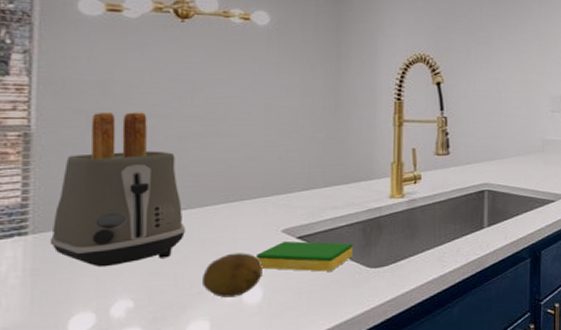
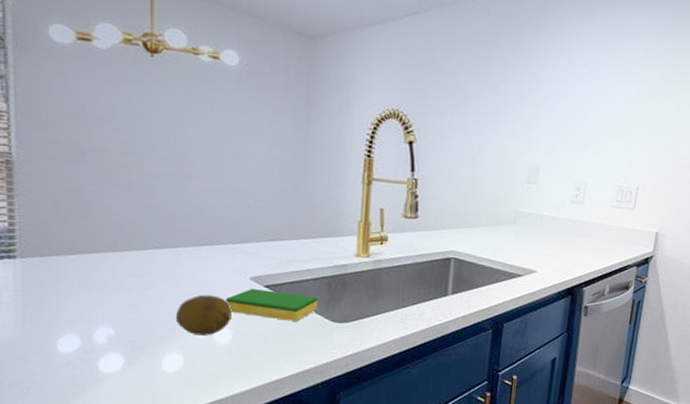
toaster: present [49,112,185,267] -> none [36,145,159,296]

